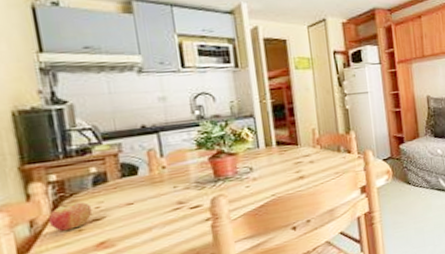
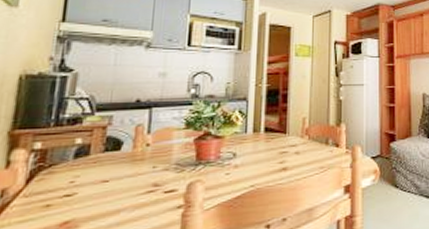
fruit: present [48,201,93,231] -> none [19,173,67,205]

